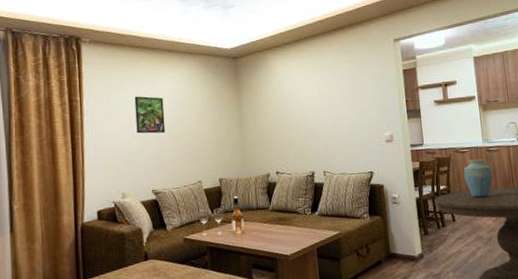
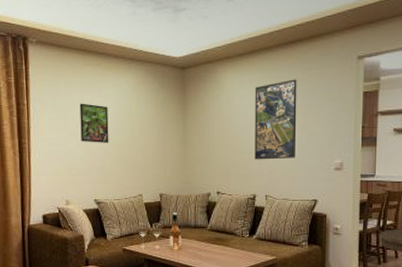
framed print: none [304,62,348,139] -> present [255,79,297,160]

